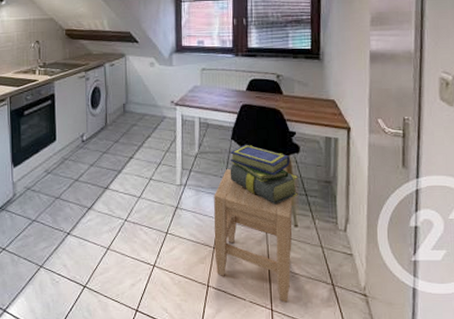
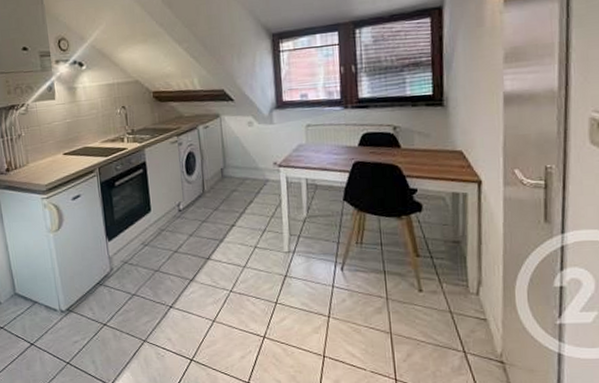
stool: present [213,168,293,303] -> none [326,232,417,372]
stack of books: present [230,144,298,205] -> none [343,205,422,269]

